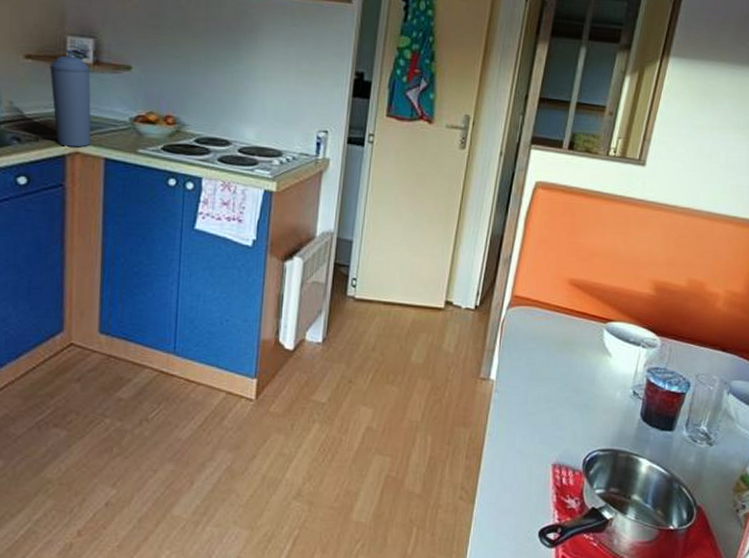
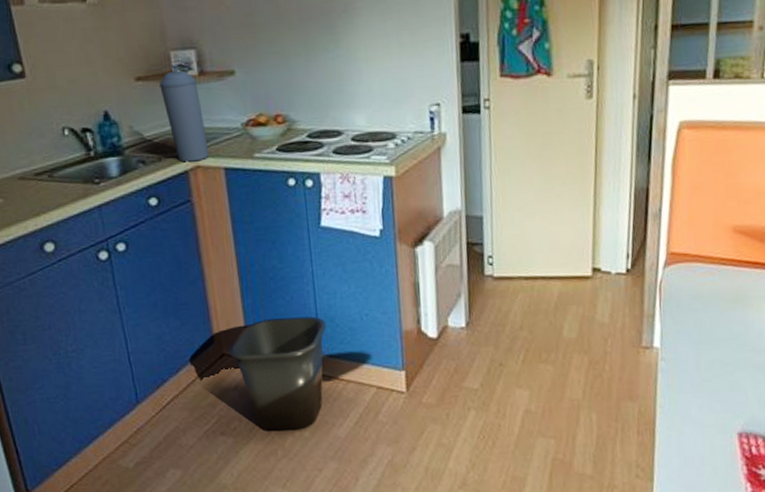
waste bin: none [78,313,185,429] -> present [229,316,327,432]

